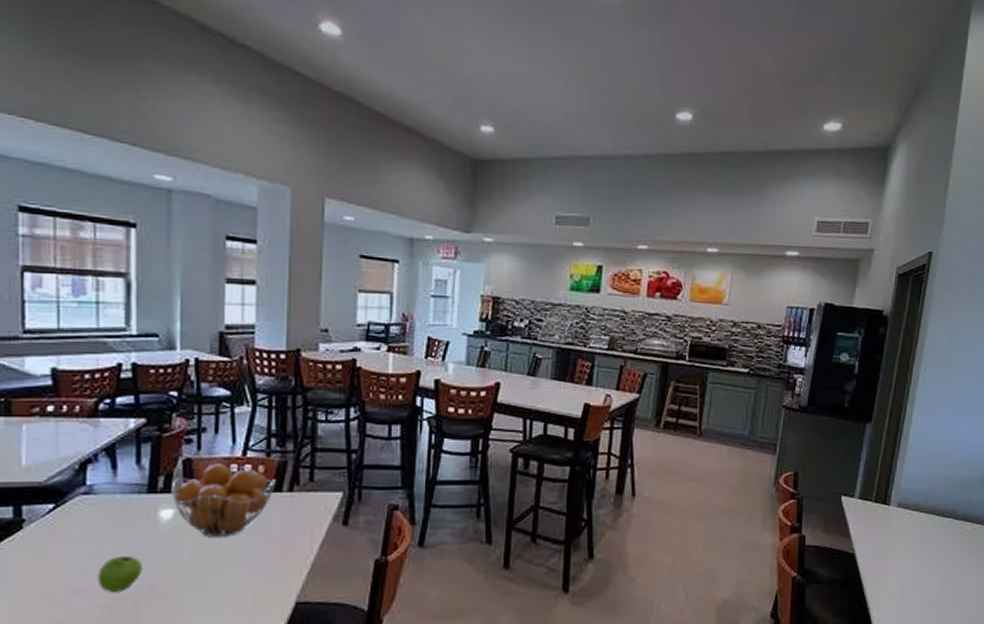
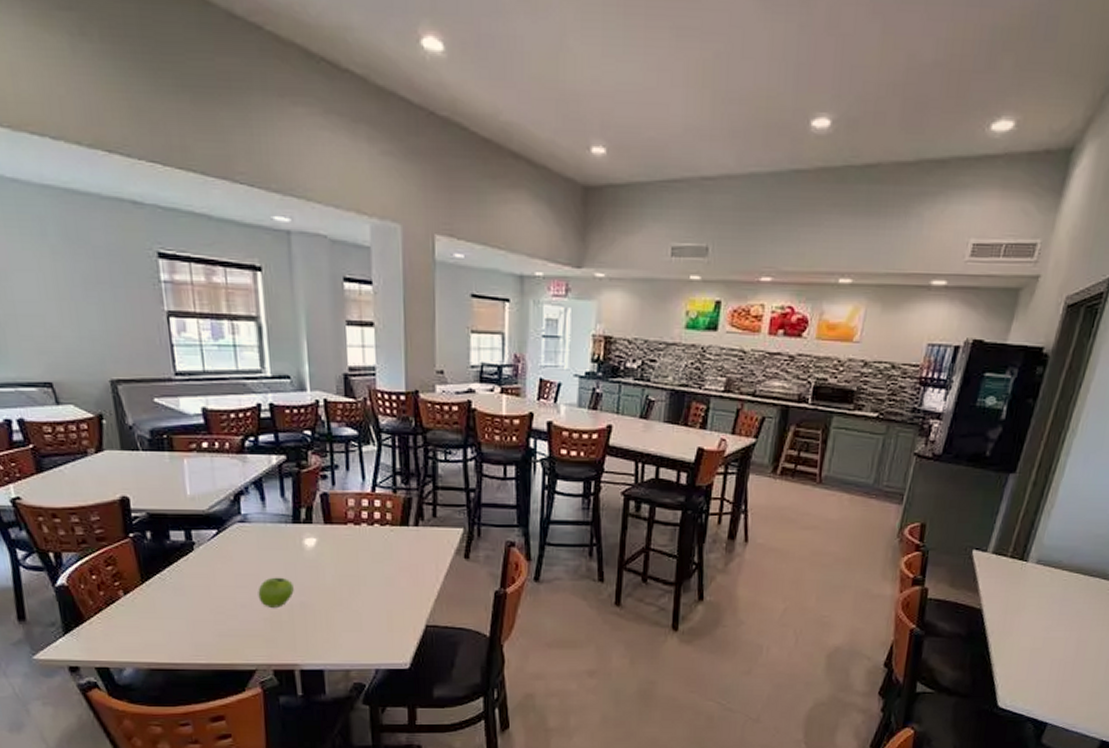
fruit basket: present [171,463,275,539] -> none [312,498,402,566]

